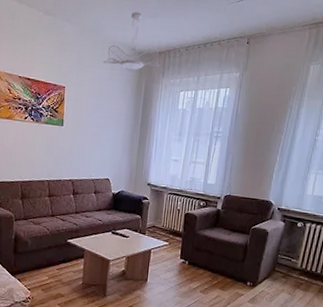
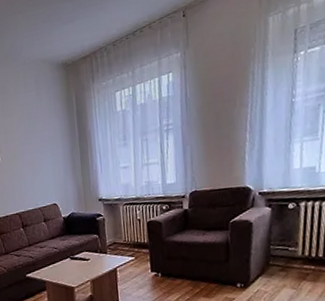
ceiling light fixture: present [103,12,162,73] -> none [26,21,90,87]

